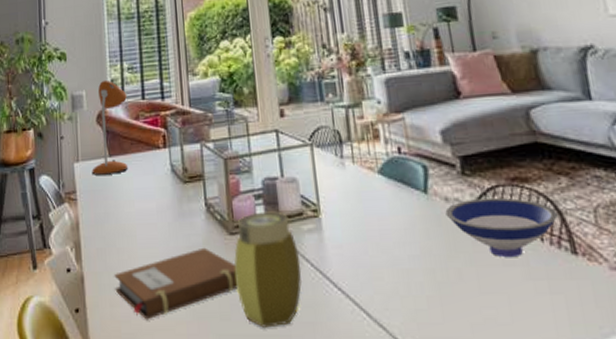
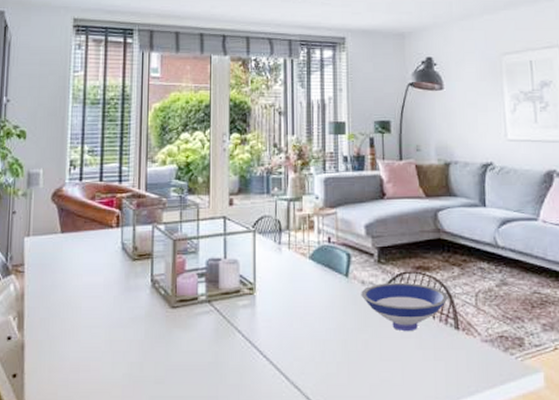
desk lamp: present [92,79,128,175] -> none [42,160,85,250]
notebook: present [114,247,238,320] -> none [55,319,175,384]
jar: present [234,211,303,328] -> none [172,288,233,390]

